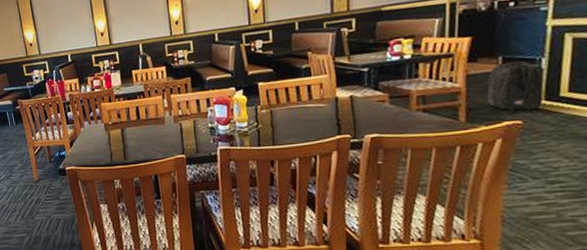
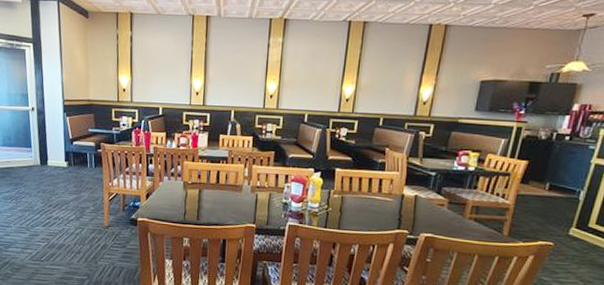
backpack: present [487,60,544,114] -> none [529,188,579,238]

